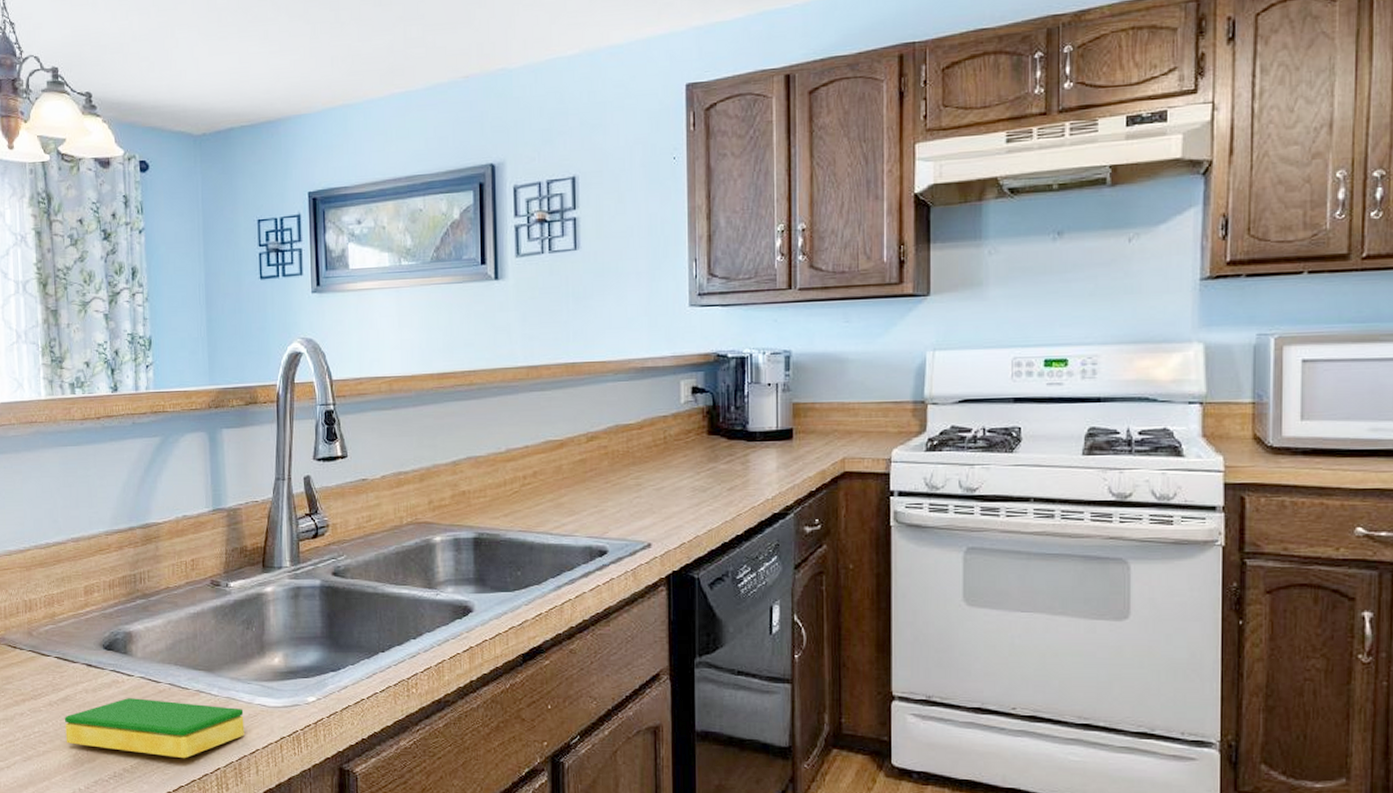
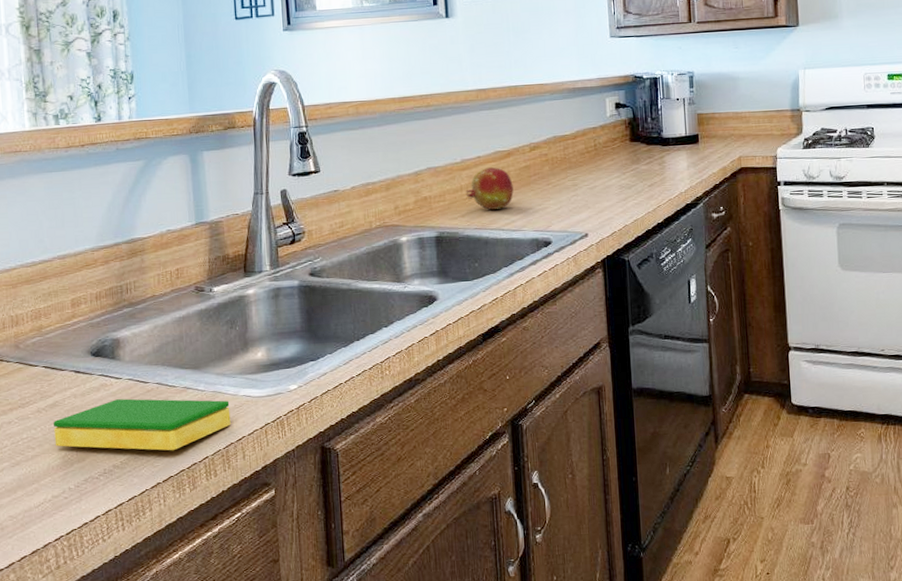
fruit: none [510,459,565,510] -> present [465,167,514,210]

